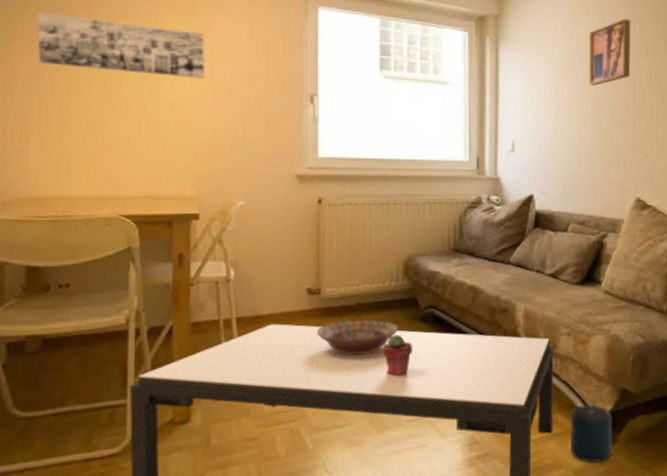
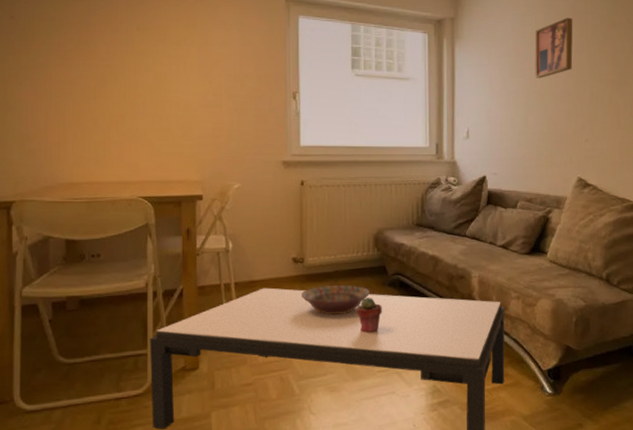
wall art: present [37,12,205,79] -> none [70,28,205,81]
speaker: present [570,404,613,463] -> none [520,359,558,411]

